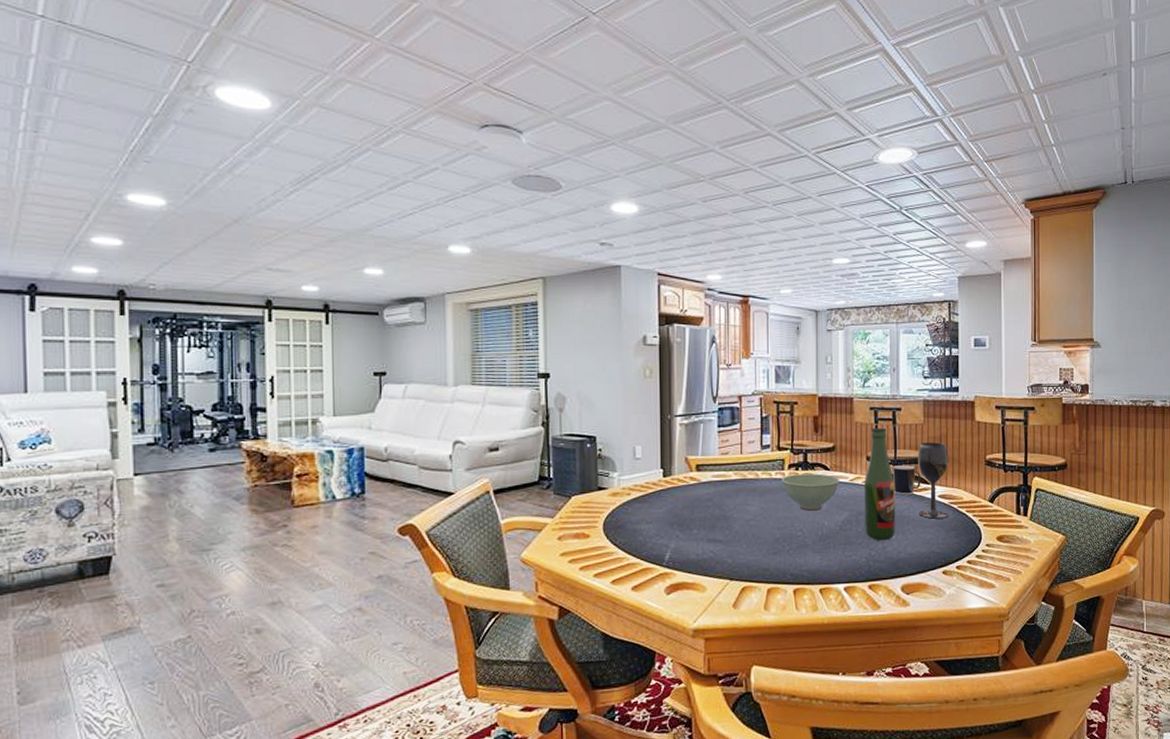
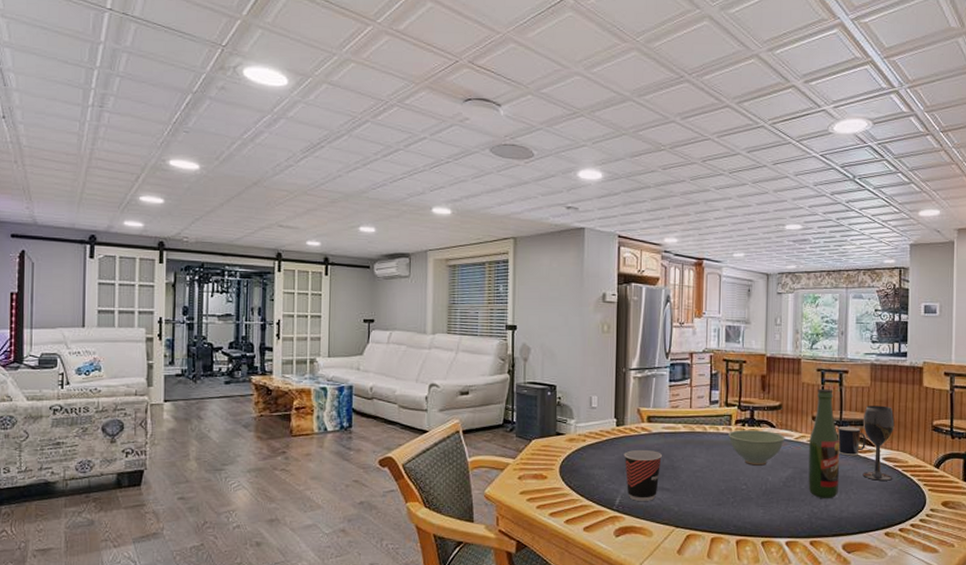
cup: none [672,500,713,555] -> present [624,449,662,501]

